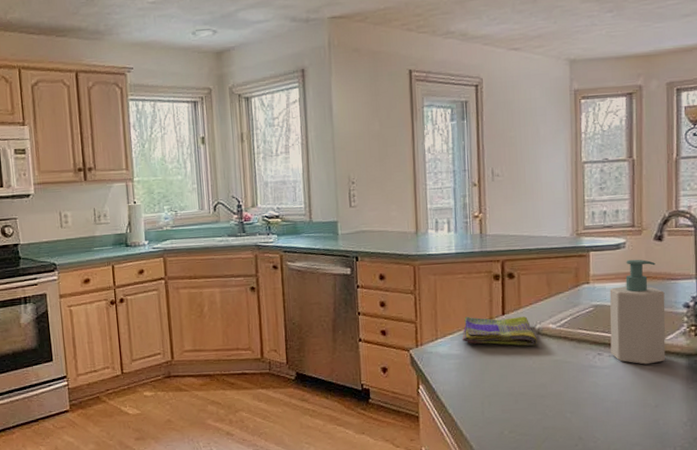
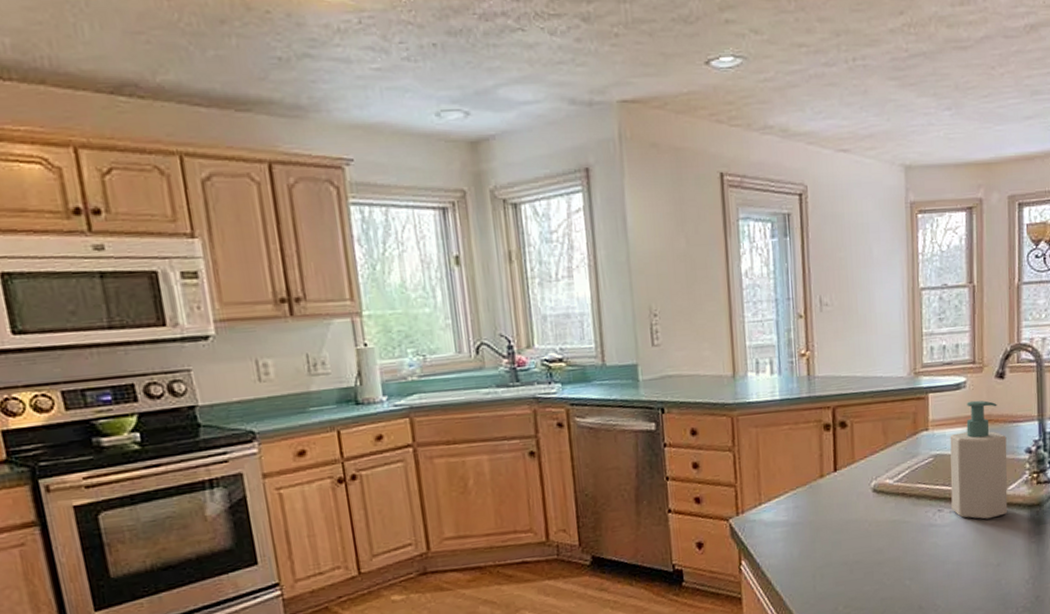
dish towel: present [462,316,537,346] -> none [789,472,873,508]

